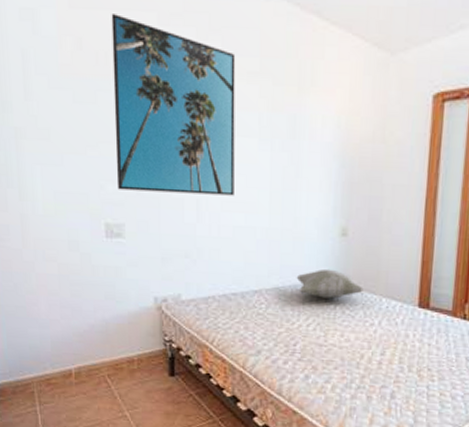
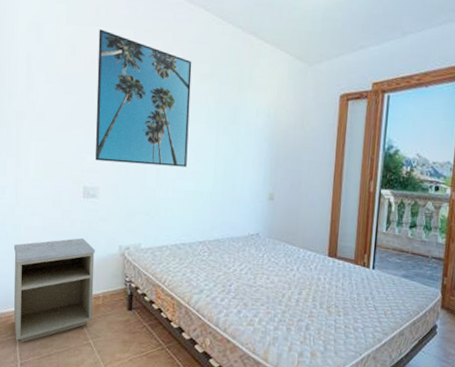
nightstand: none [26,288,127,415] -> present [13,238,95,342]
decorative pillow: present [296,268,363,299] -> none [233,225,285,249]

